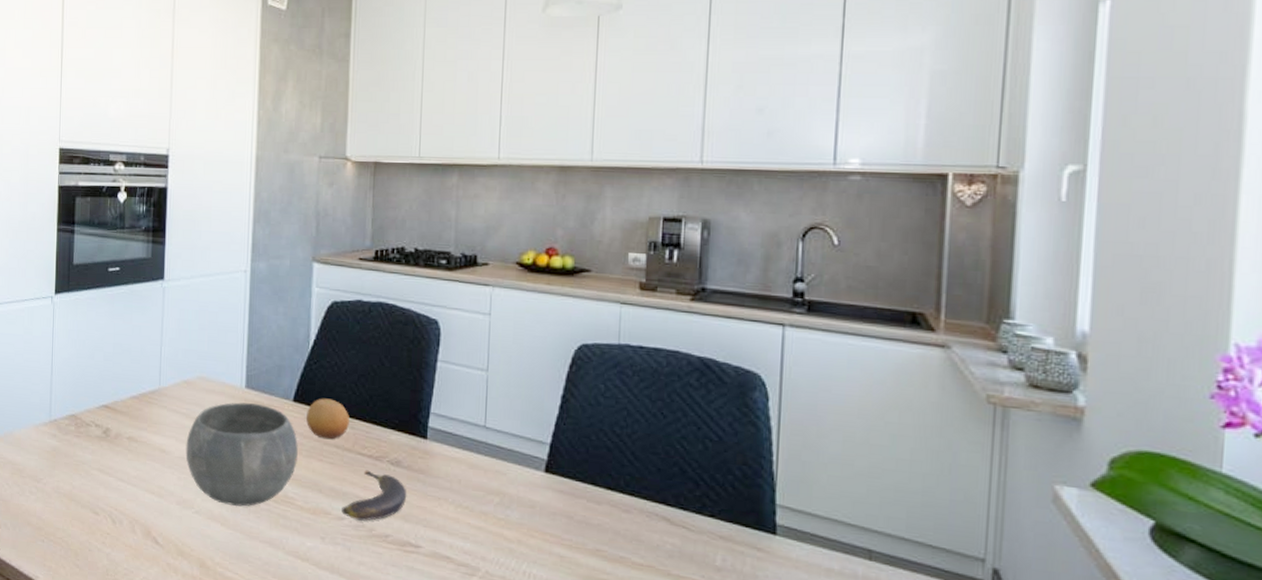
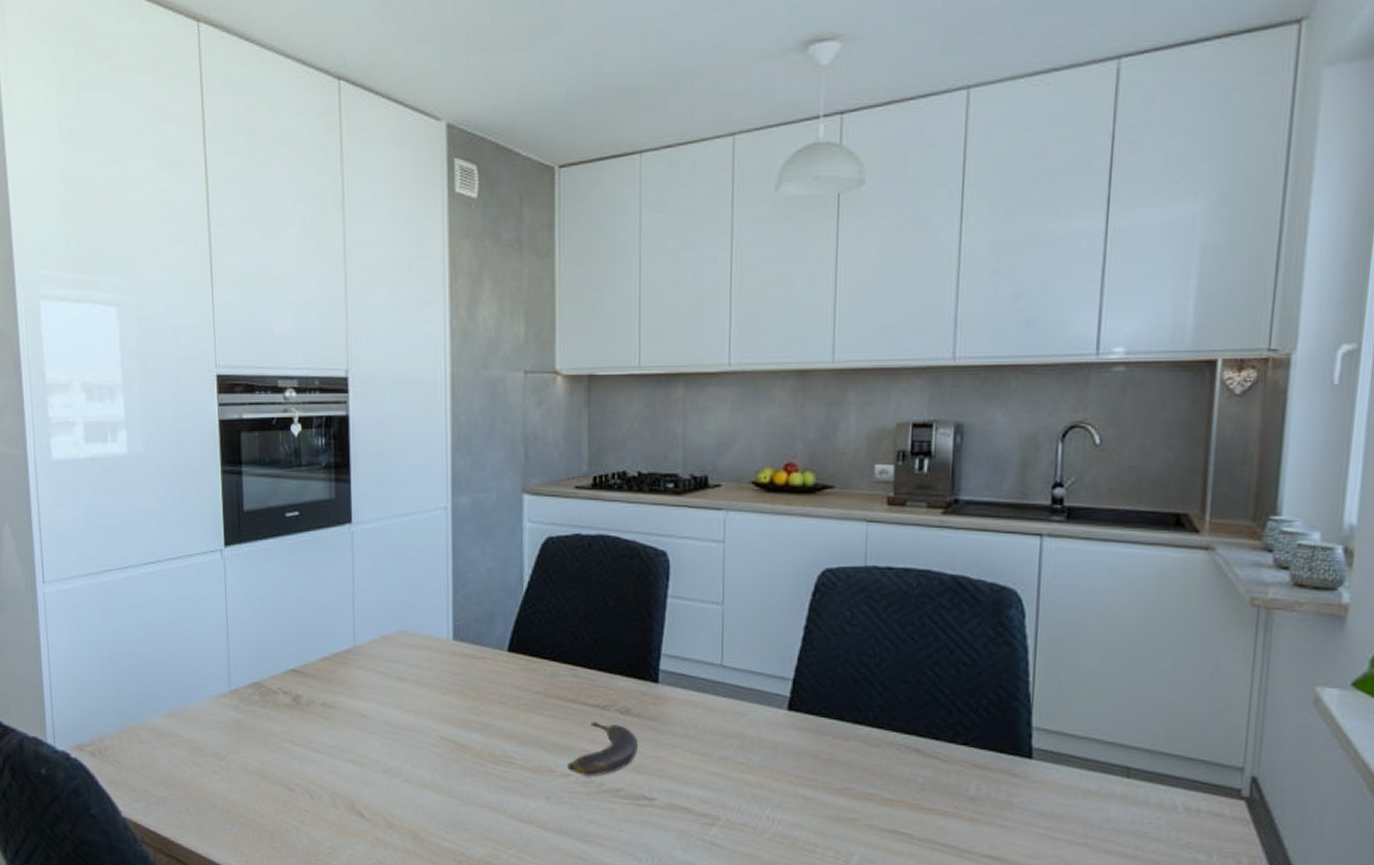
bowl: present [185,402,298,507] -> none [388,656,516,771]
fruit: present [306,398,349,440] -> none [524,645,572,691]

